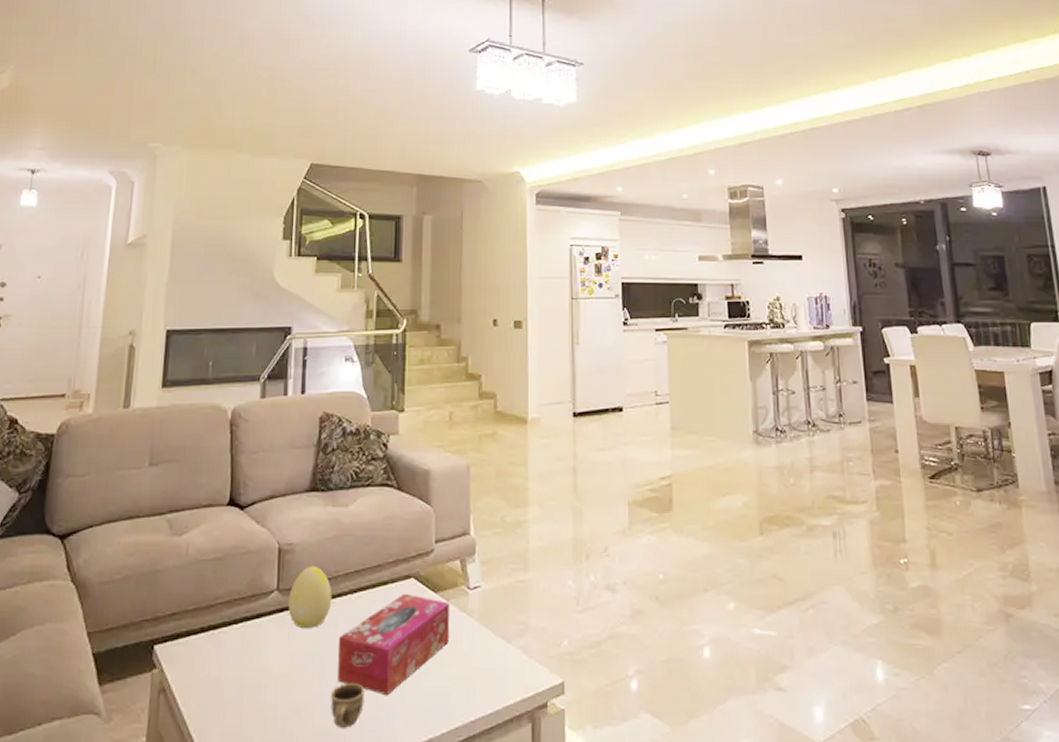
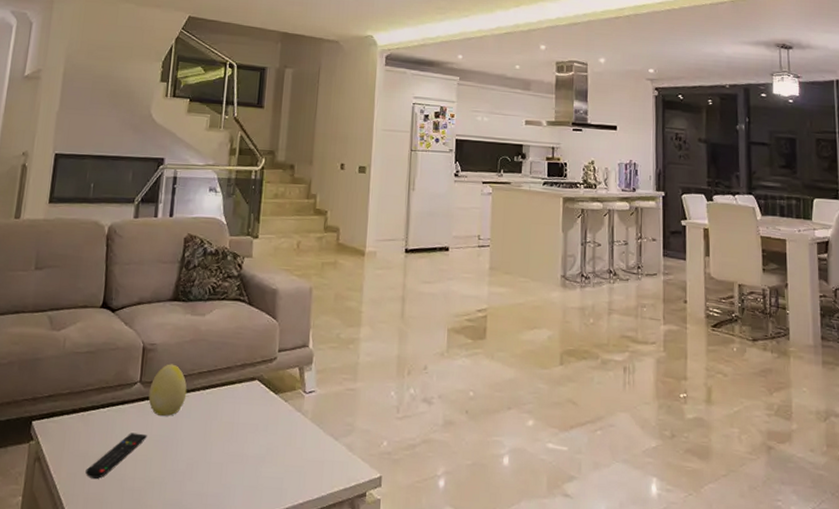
remote control: none [219,651,289,709] -> present [85,433,147,479]
cup: present [331,682,365,729] -> none [180,464,210,502]
tissue box: present [338,593,450,696] -> none [188,392,287,478]

